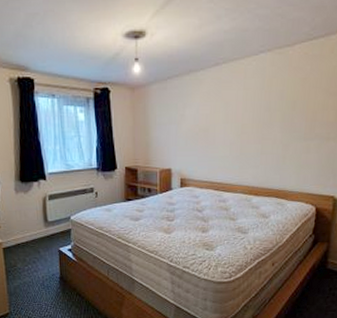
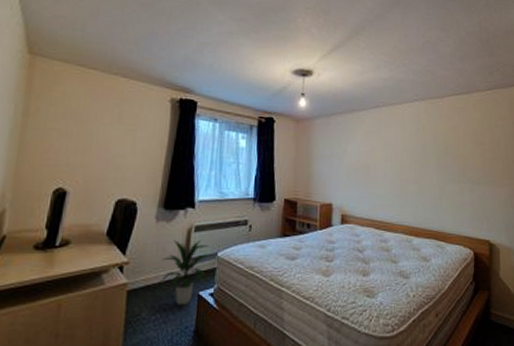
indoor plant: none [25,207,65,258] -> present [161,239,210,305]

